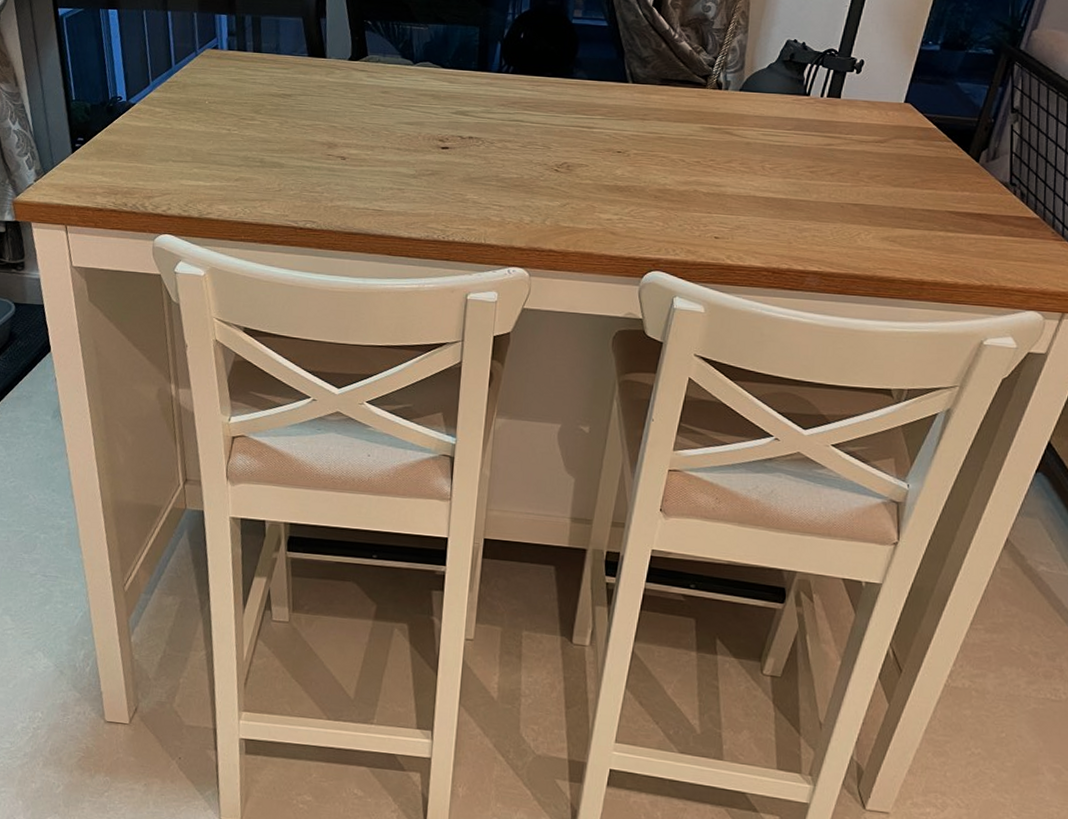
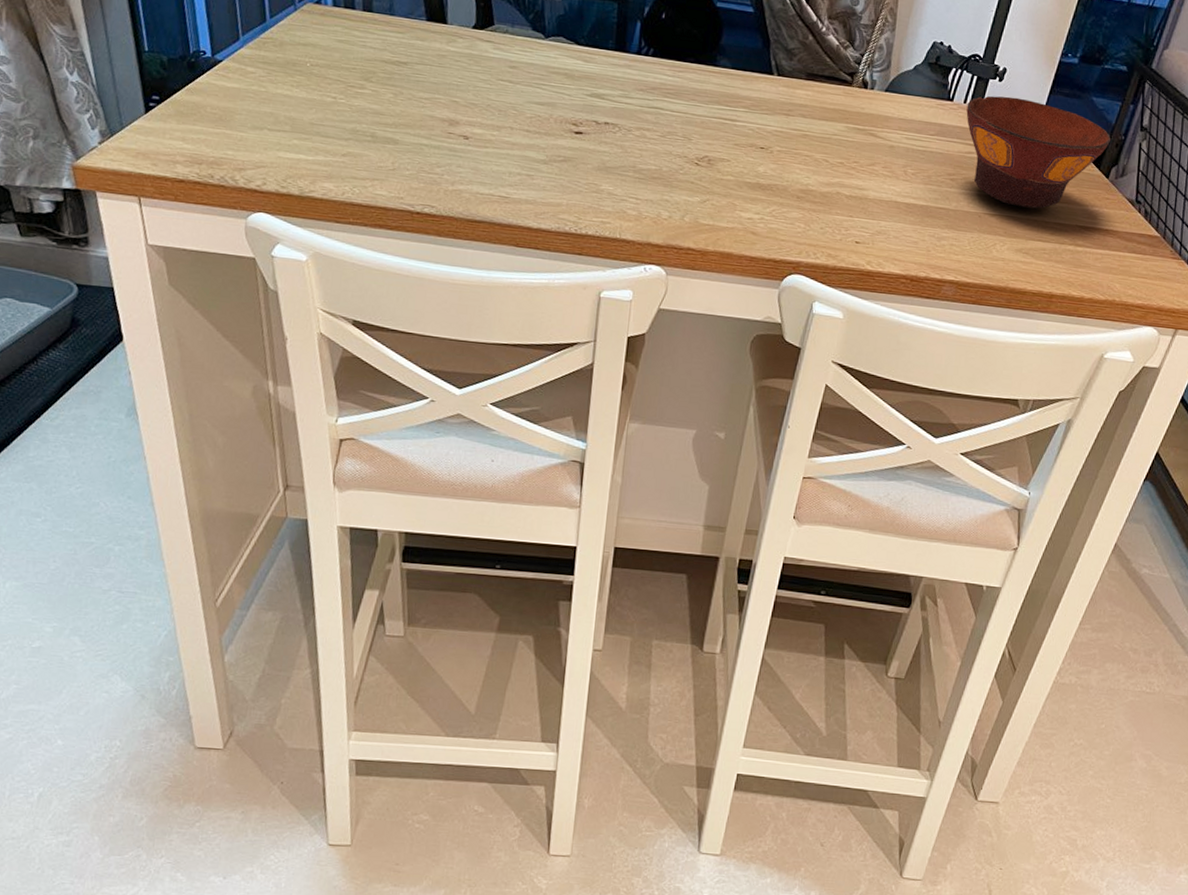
bowl: none [823,87,980,197] -> present [966,95,1111,209]

